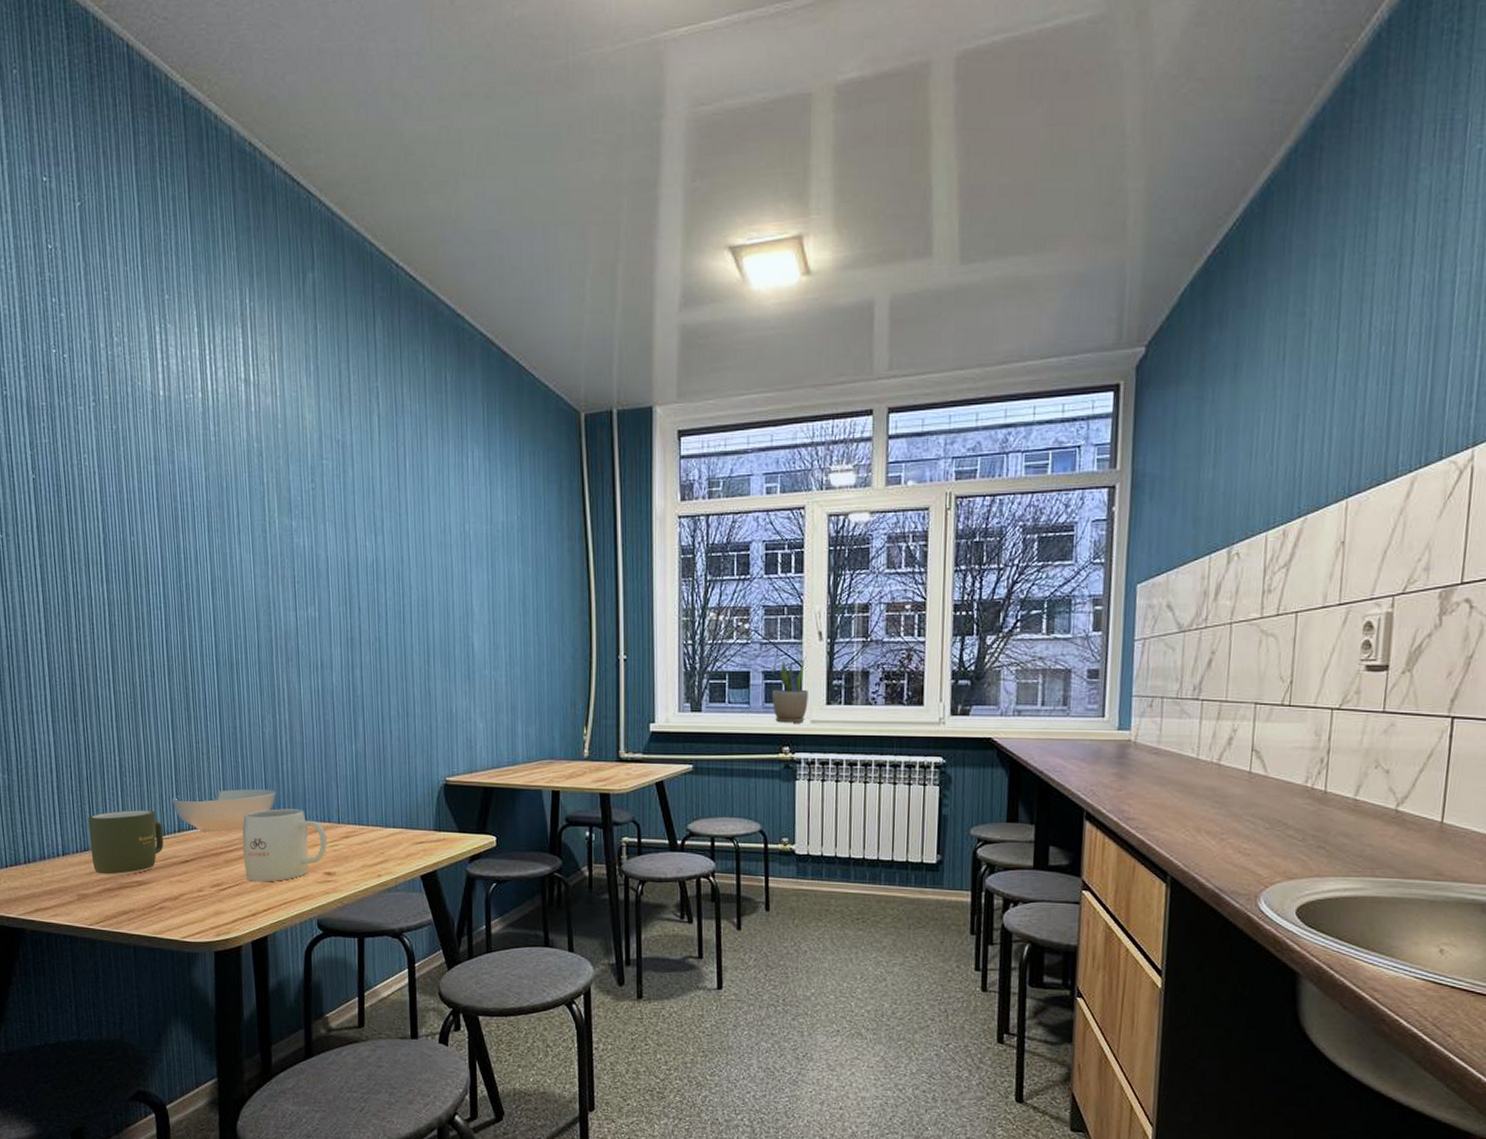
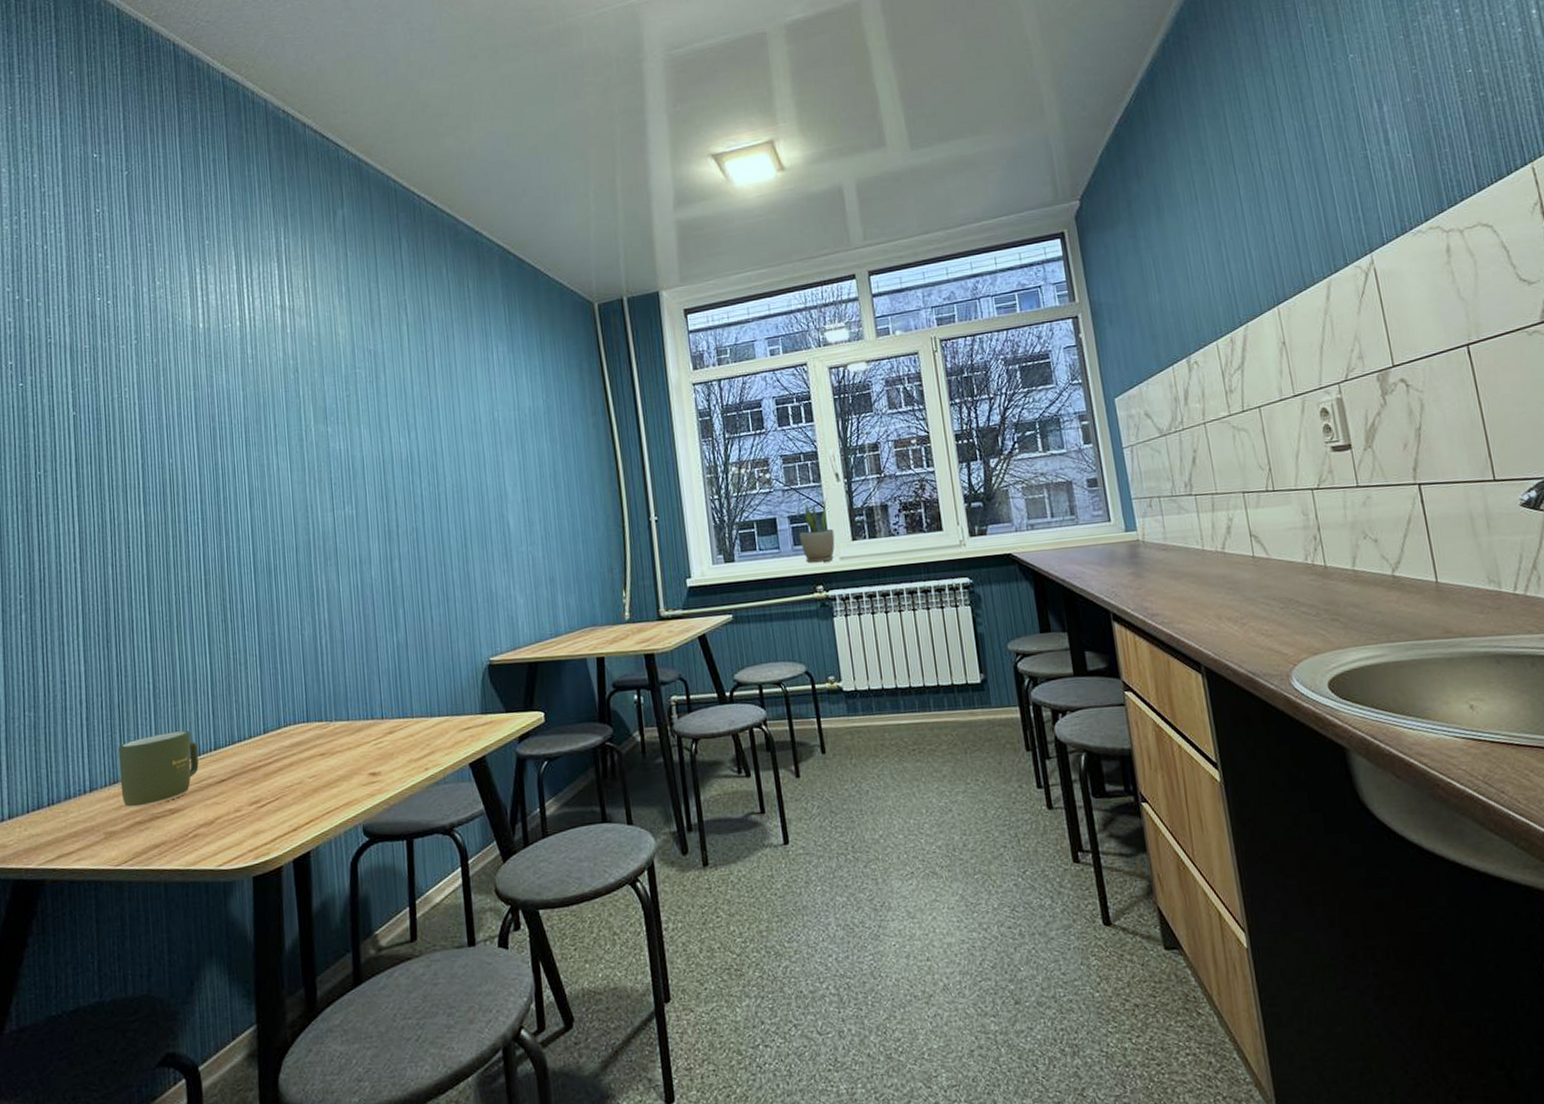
bowl: present [171,788,277,833] -> none [207,692,317,747]
mug: present [241,809,327,882] -> none [281,709,371,794]

